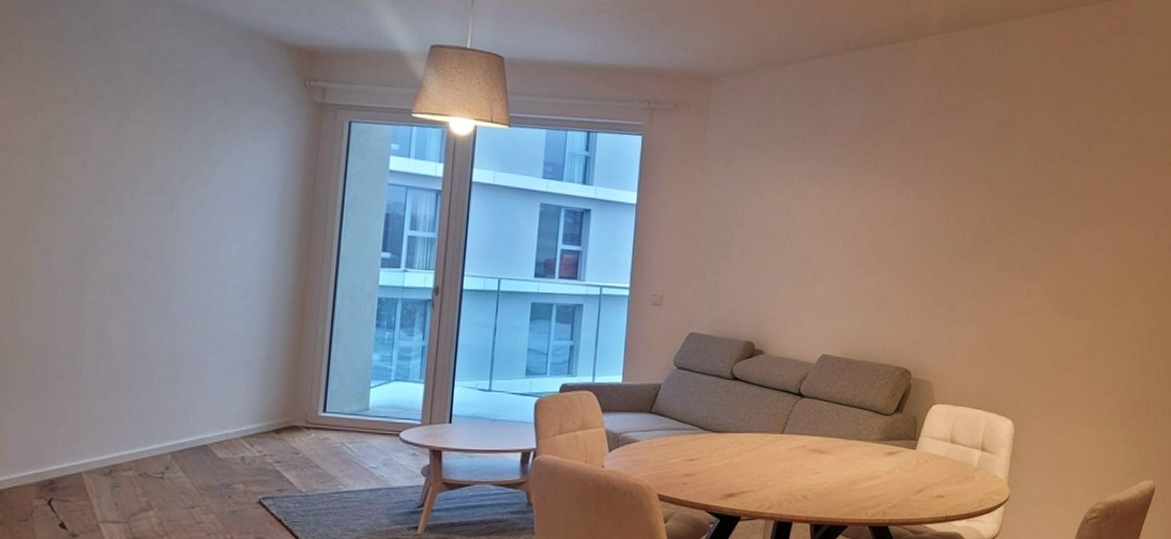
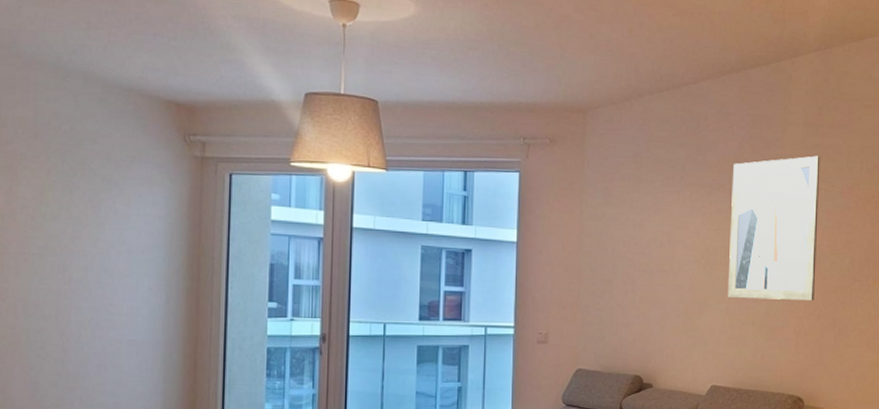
wall art: none [841,135,938,276] -> present [727,155,820,300]

